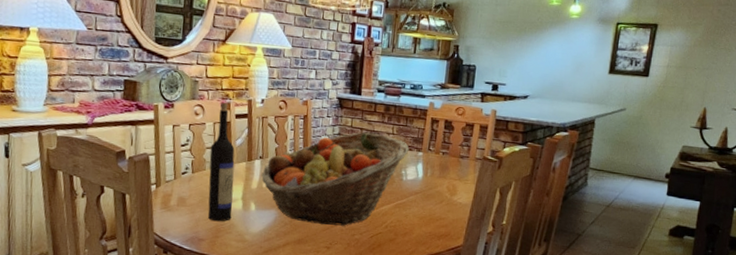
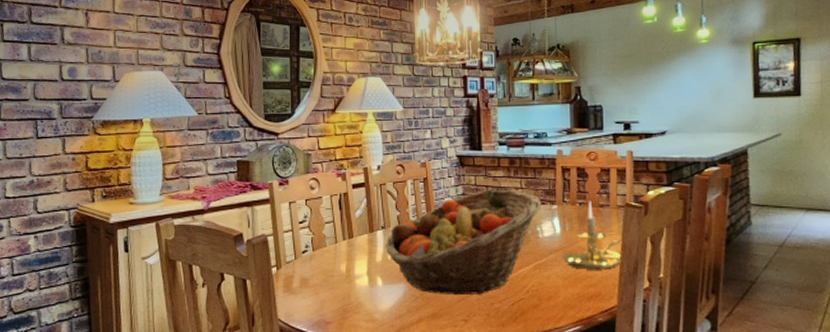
wine bottle: present [207,103,235,222] -> none [329,174,358,302]
candle holder: none [420,151,476,213] -> present [562,201,624,270]

